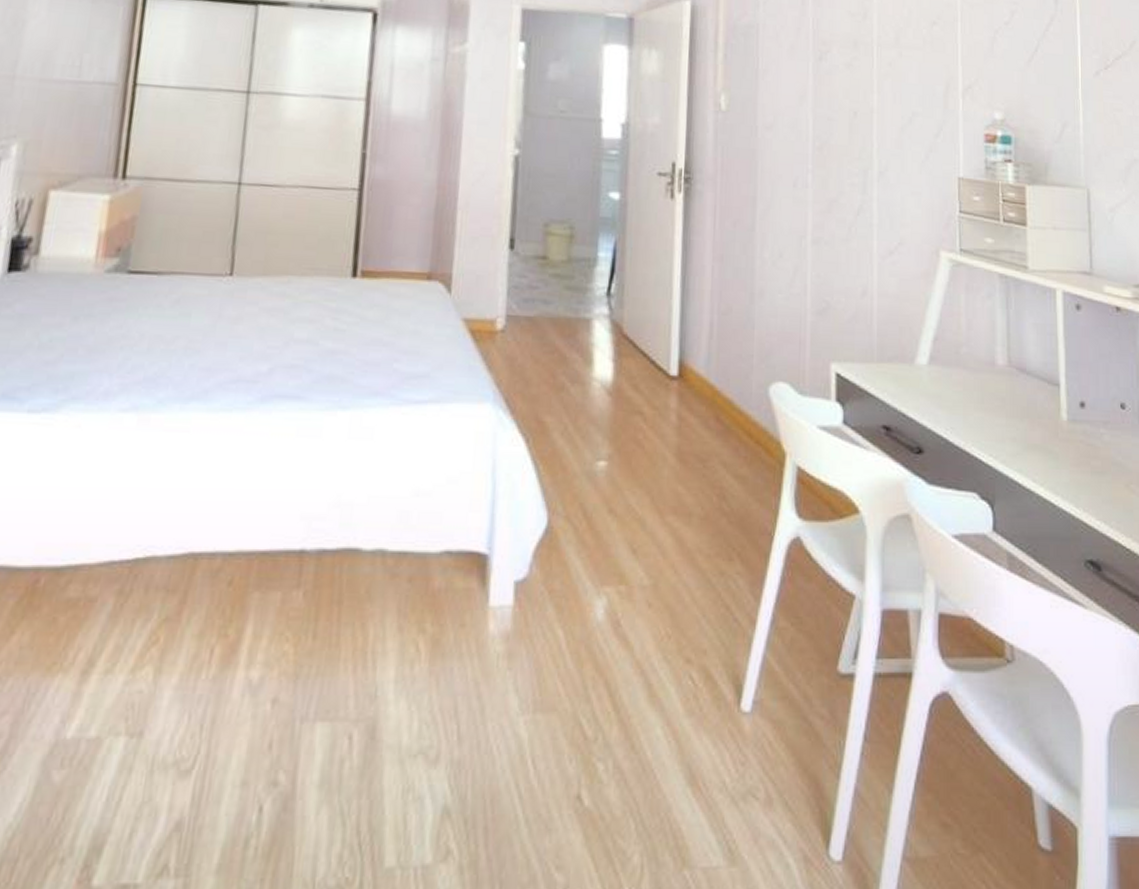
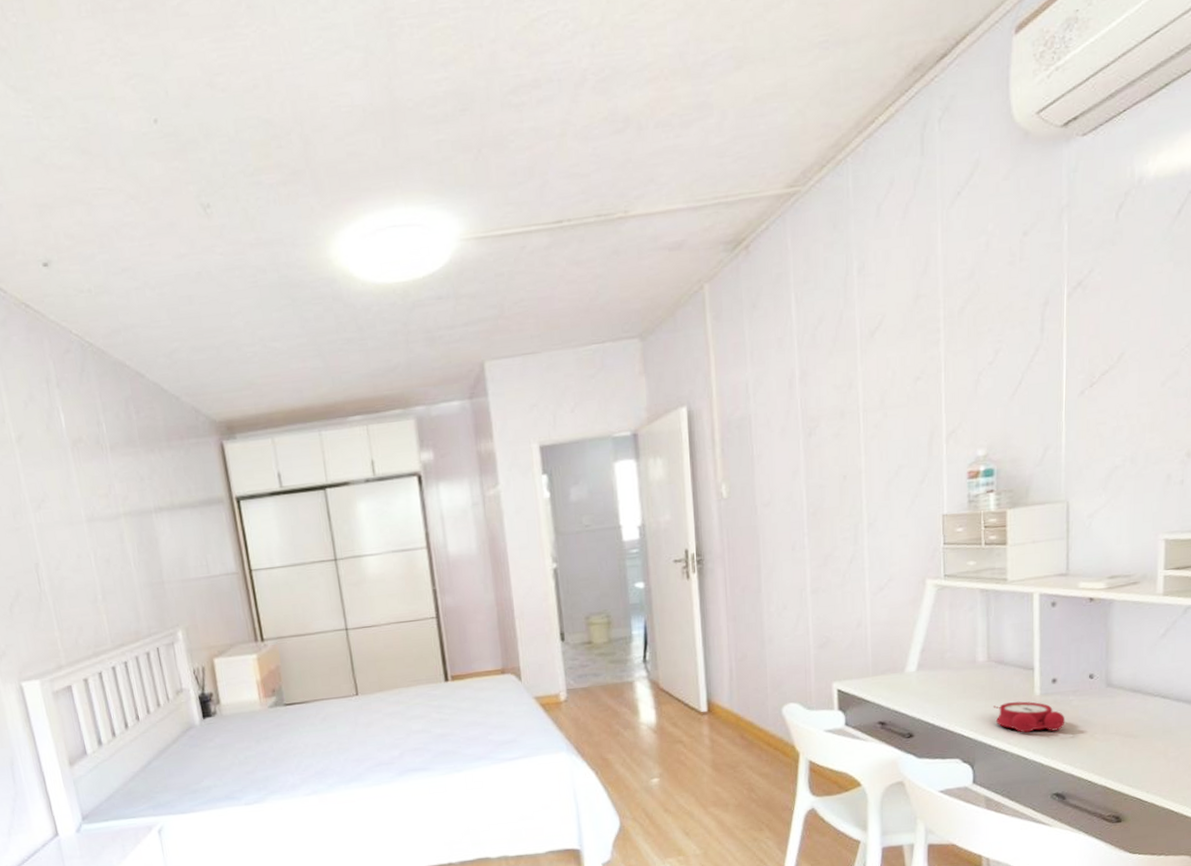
alarm clock: none [1015,425,1097,472] -> present [993,701,1066,733]

